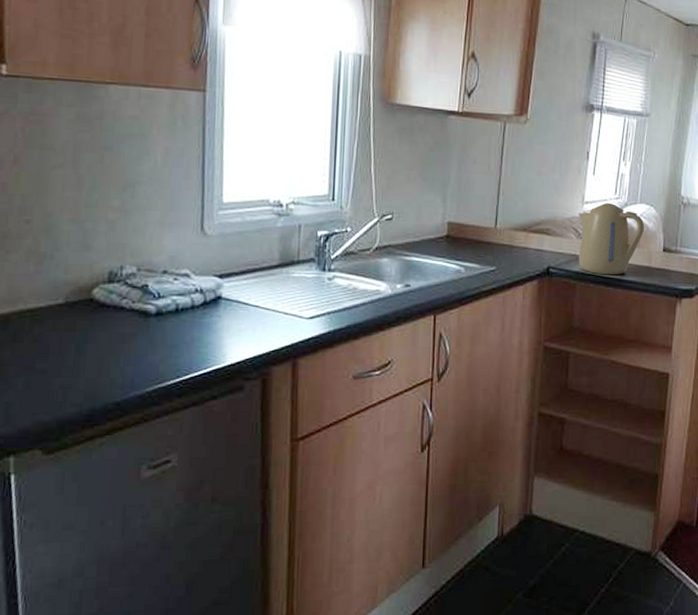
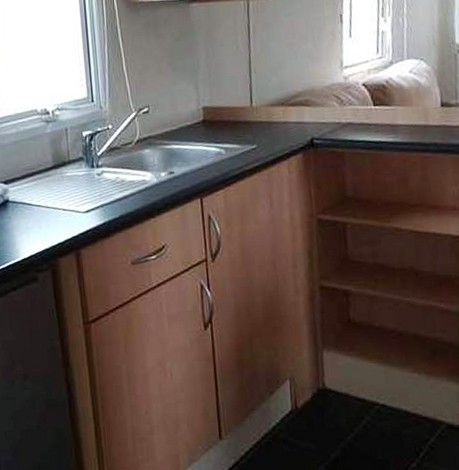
kettle: present [578,202,645,275] -> none [338,62,417,140]

